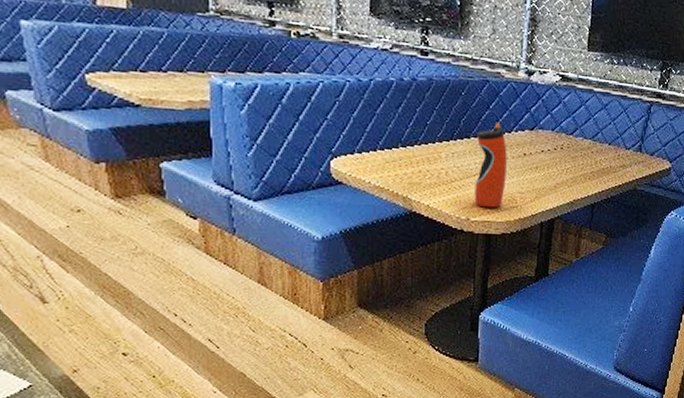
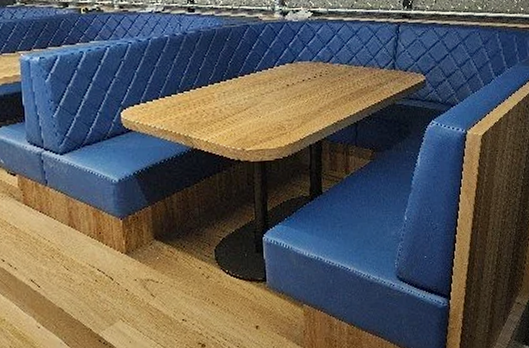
water bottle: present [474,122,507,208] -> none [243,60,274,138]

